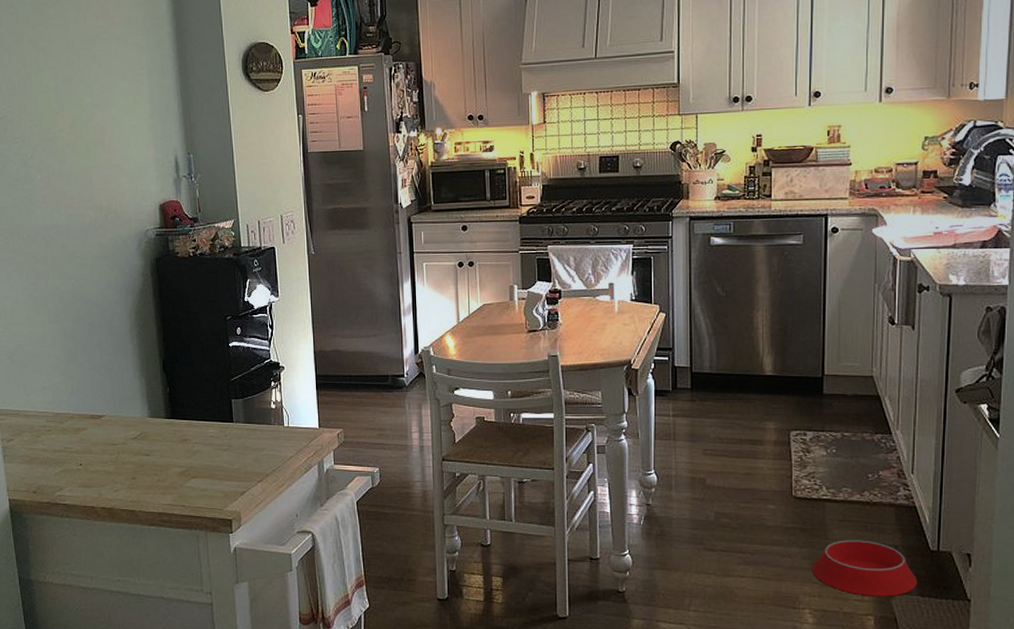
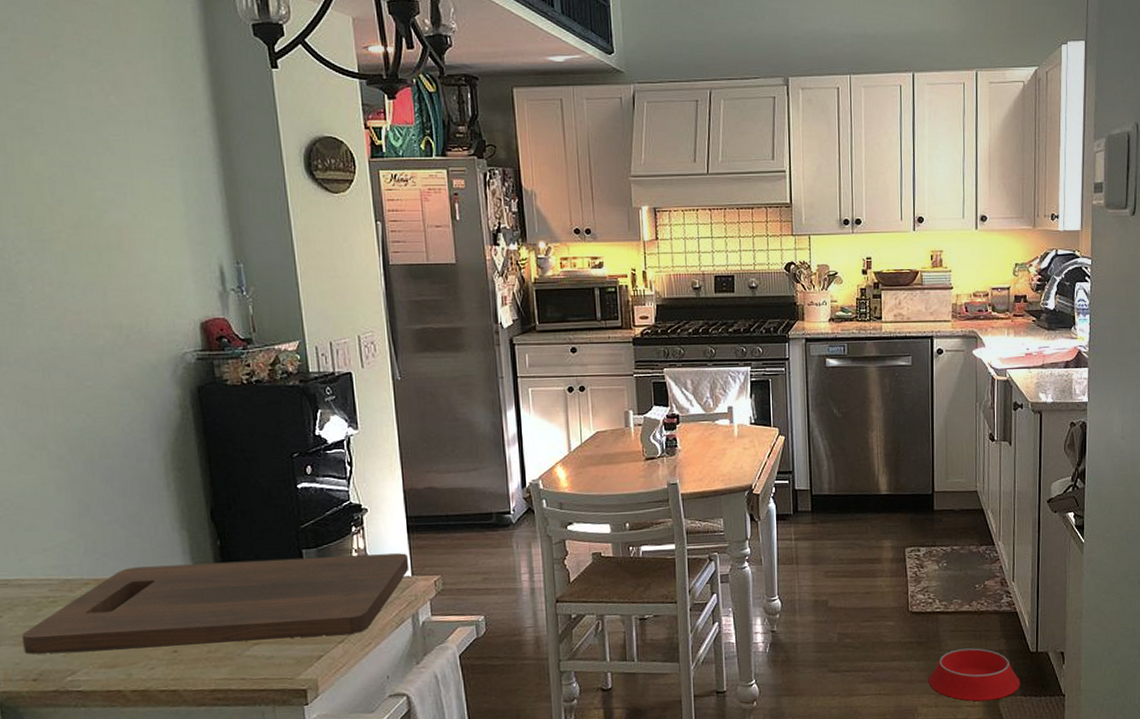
cutting board: none [26,406,317,475] -> present [21,553,410,655]

